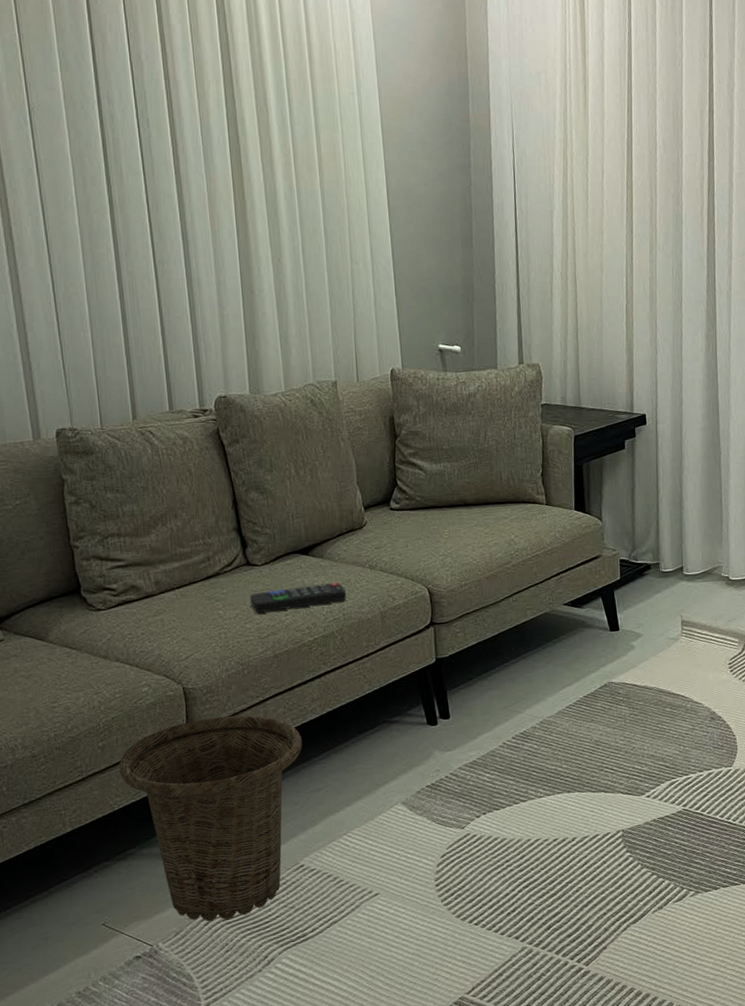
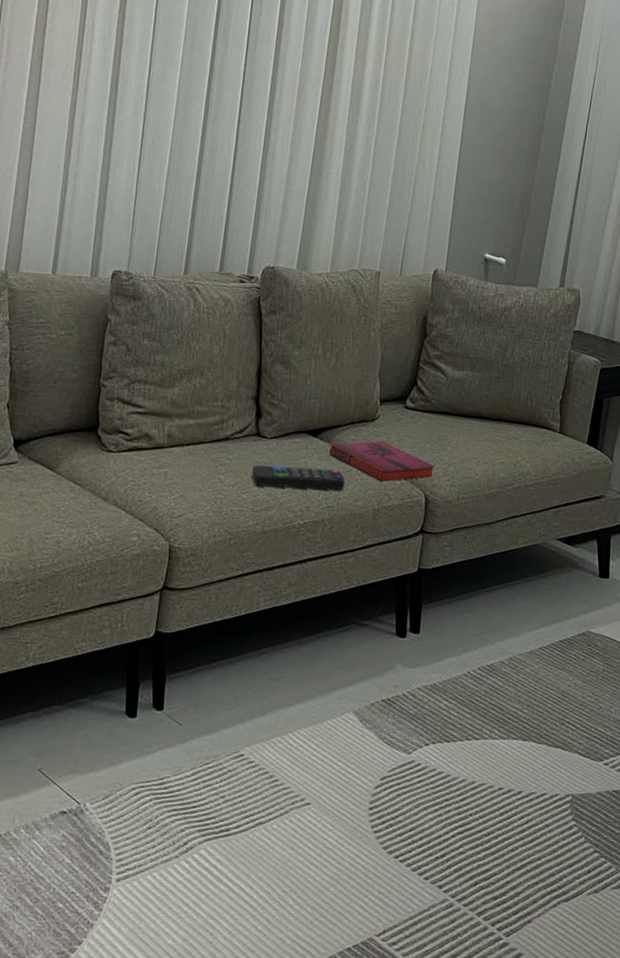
basket: present [118,715,303,922] -> none [90,580,271,794]
hardback book: none [324,546,432,585] -> present [329,441,435,482]

